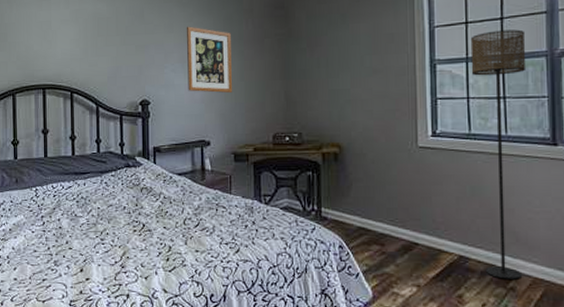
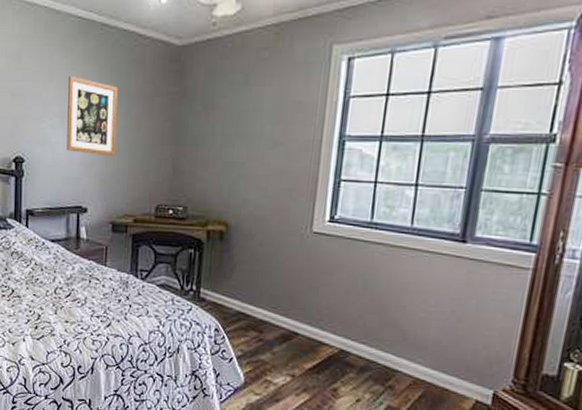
floor lamp: present [470,29,527,280] -> none [365,106,454,378]

